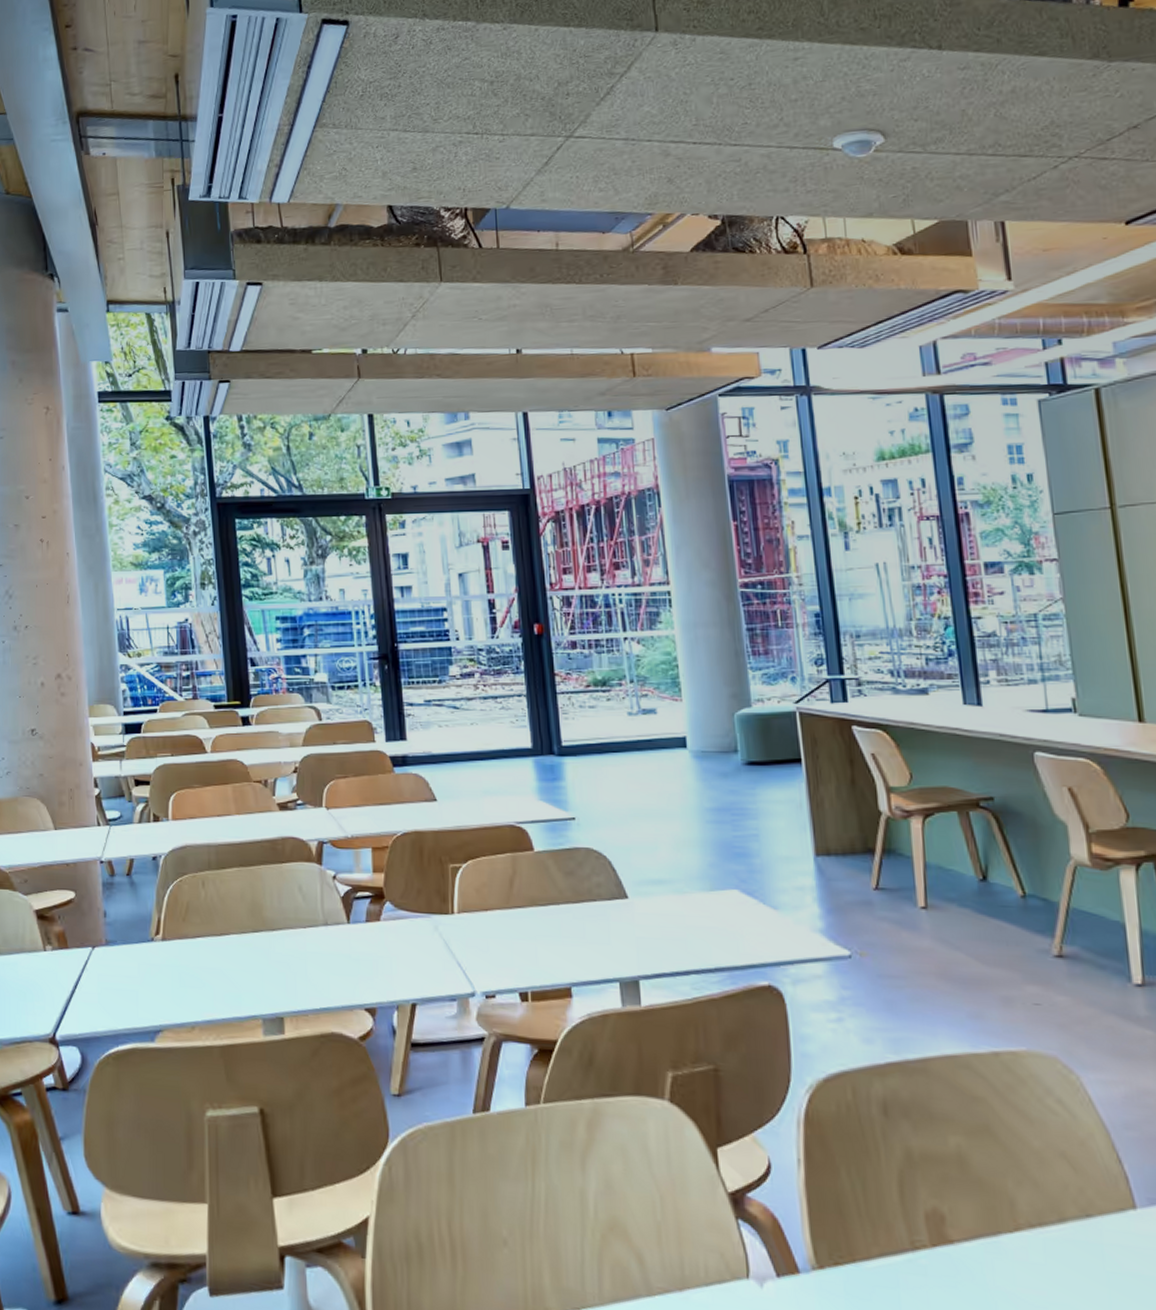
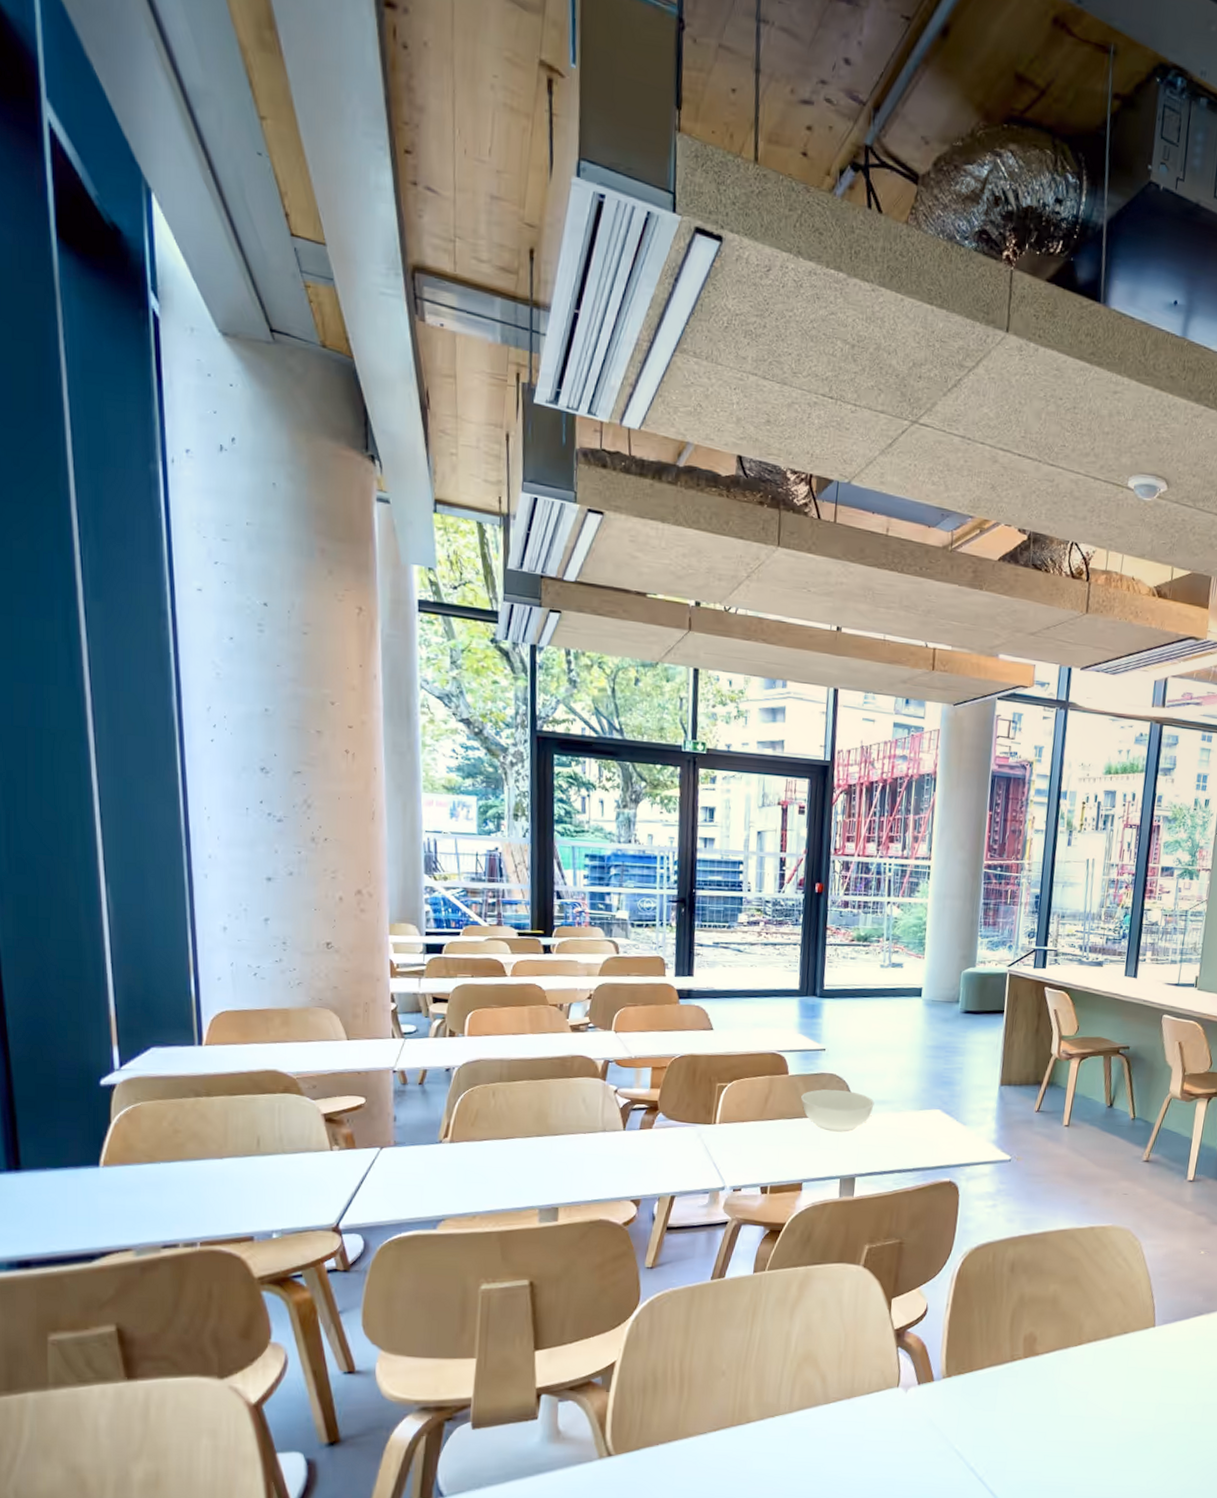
bowl: none [554,867,649,922] -> present [801,1089,875,1132]

